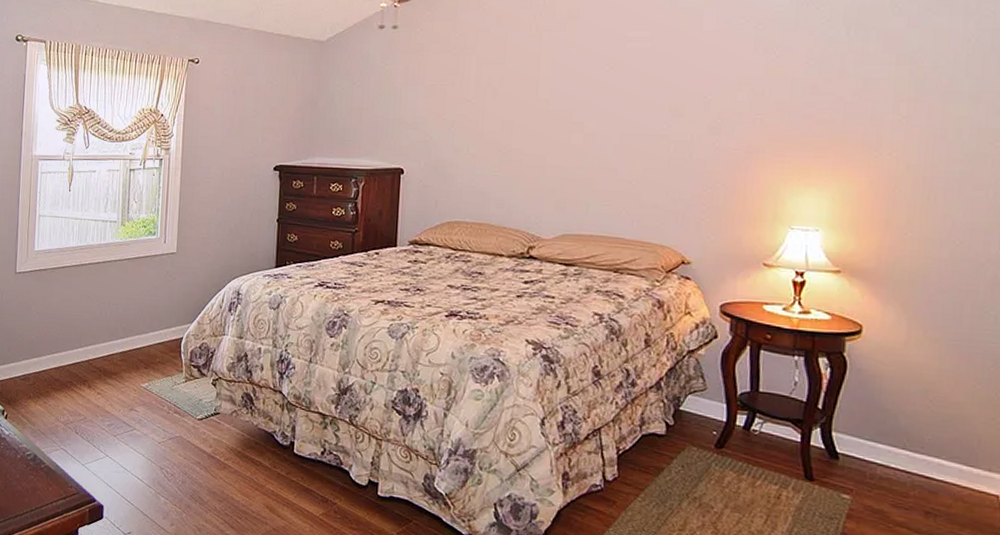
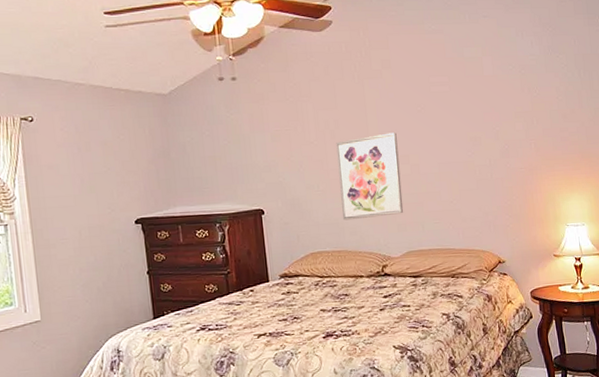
wall art: none [490,95,572,191] -> present [336,132,404,221]

